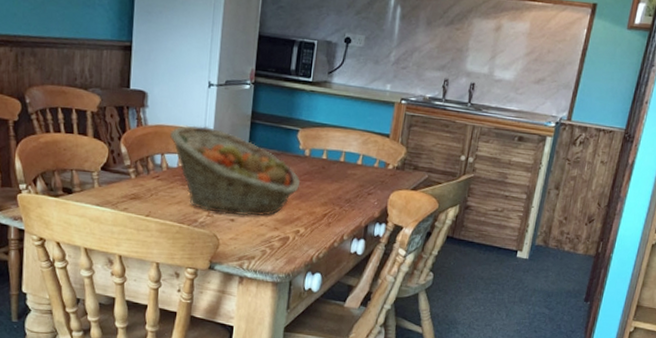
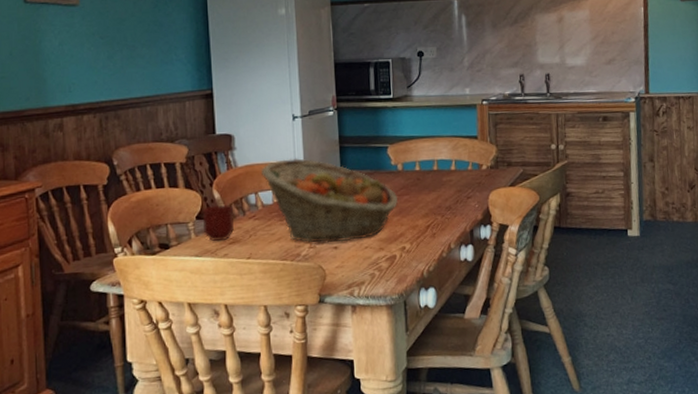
mug: none [107,158,139,195] -> present [202,205,234,242]

